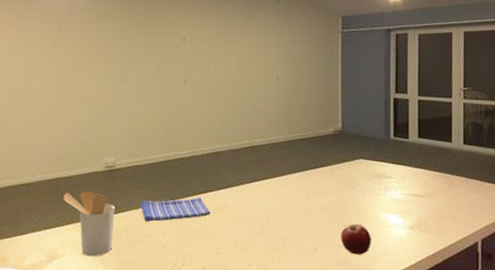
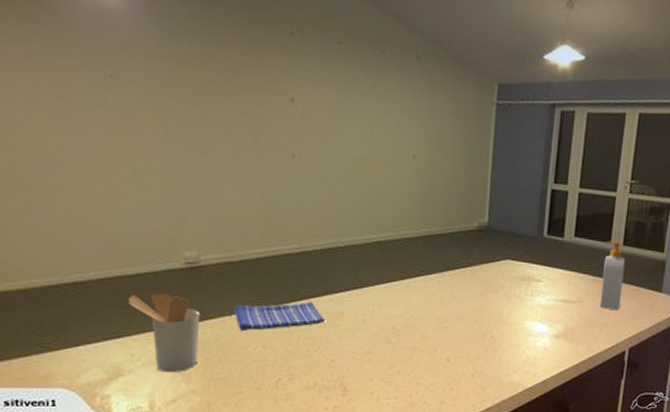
fruit: present [341,223,371,255] -> none [478,332,512,366]
soap bottle: none [447,140,468,204] -> present [599,240,626,311]

